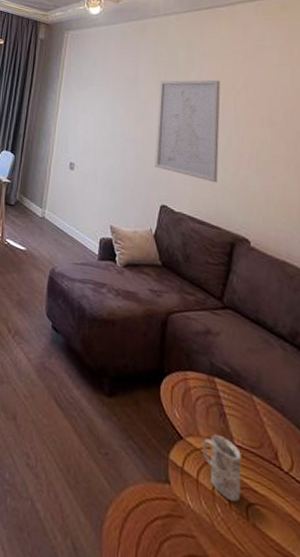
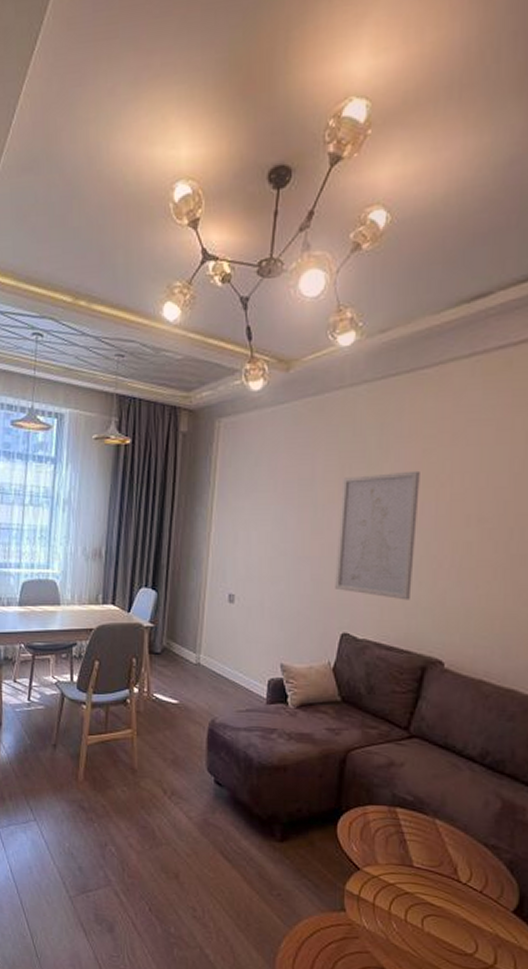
mug: present [202,434,242,502] -> none [380,861,420,917]

